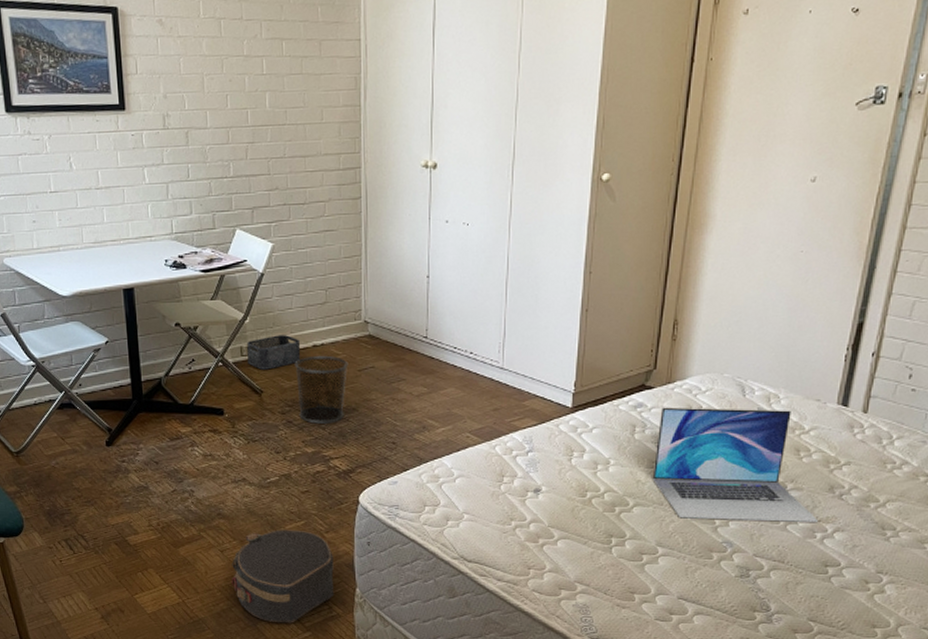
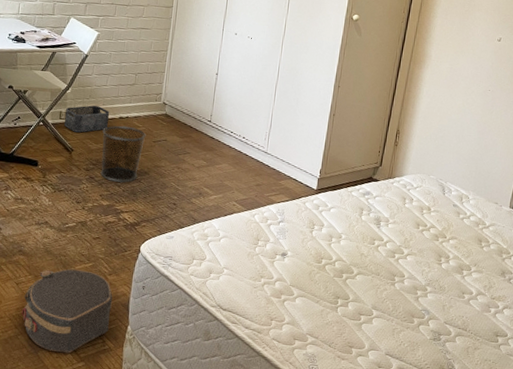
laptop: present [652,407,818,522] -> none [372,196,492,299]

